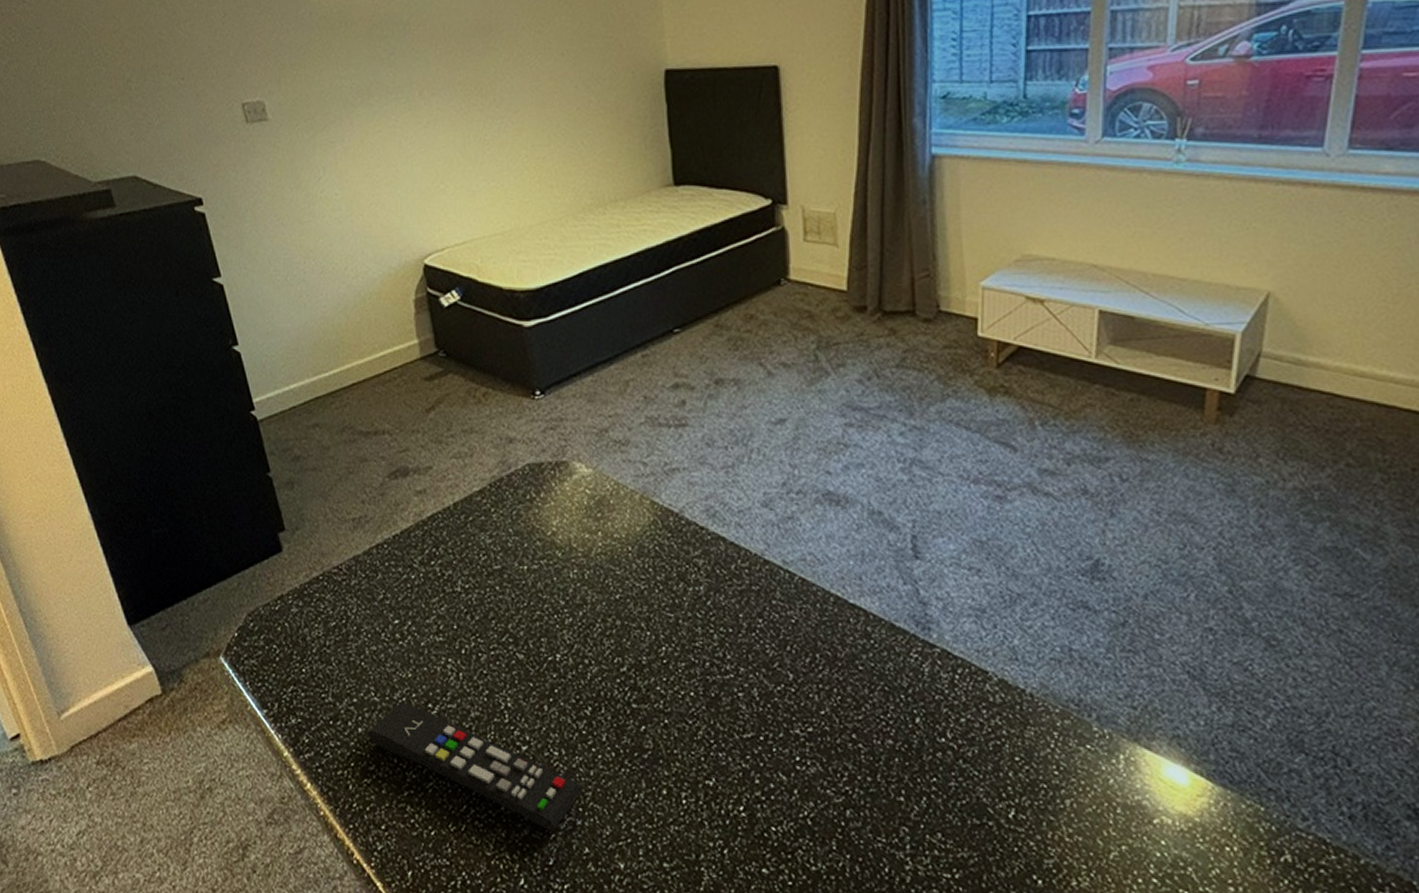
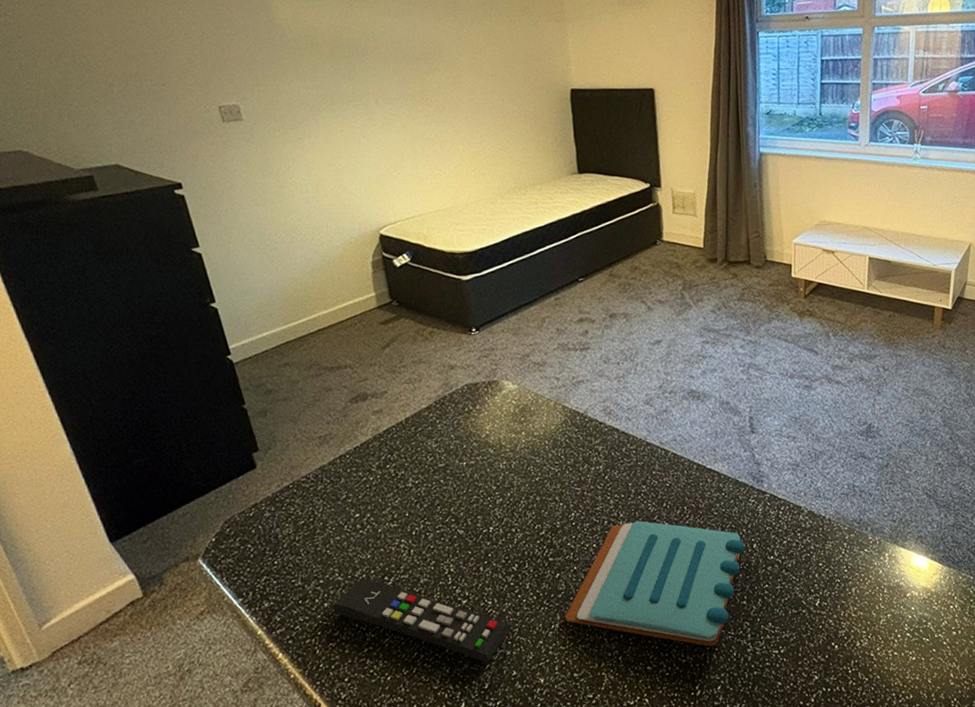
notebook: none [652,666,903,854] -> present [565,521,745,647]

